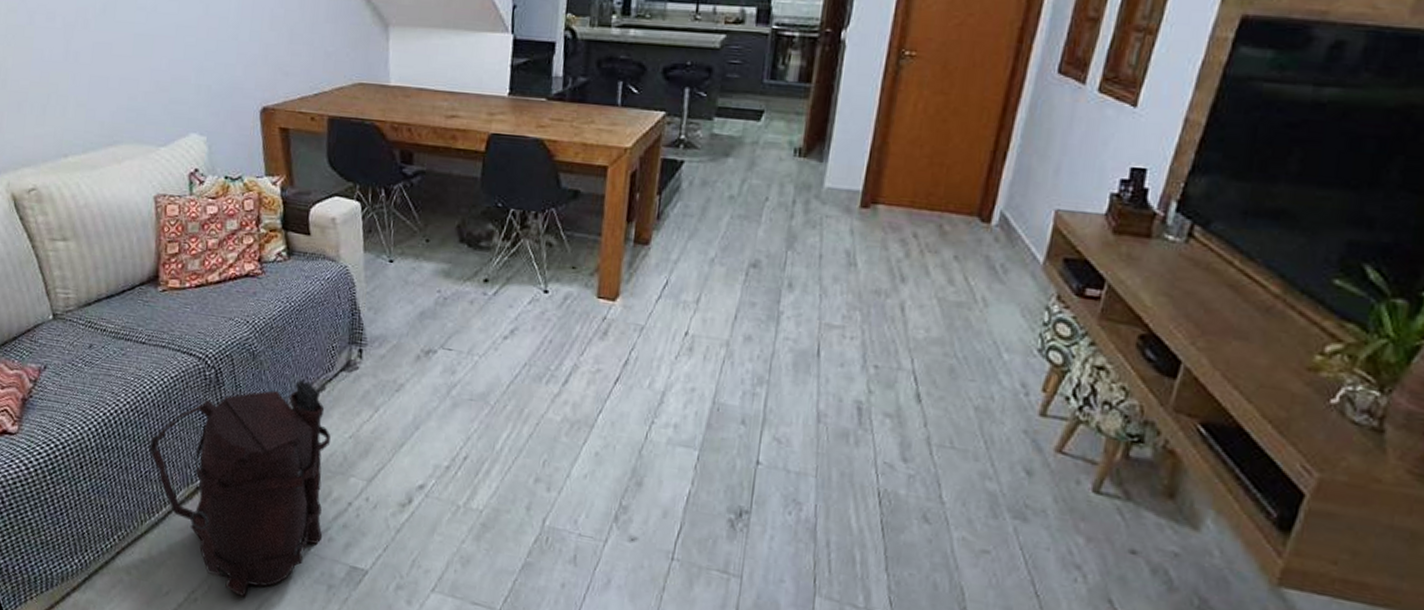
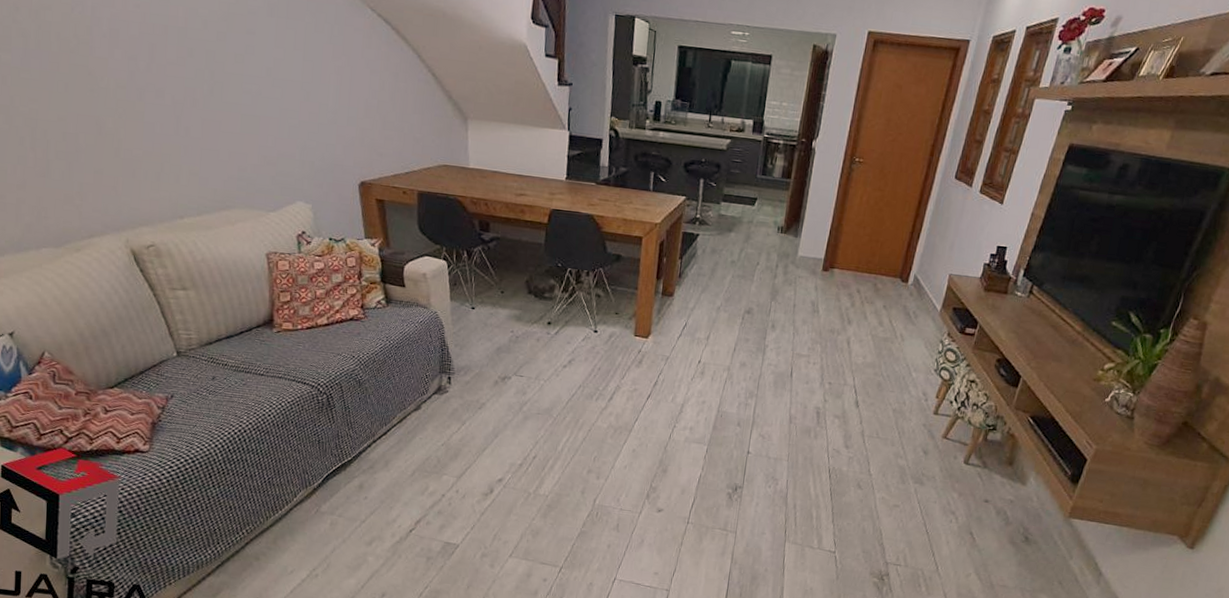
backpack: present [149,380,331,598] -> none [271,402,426,572]

